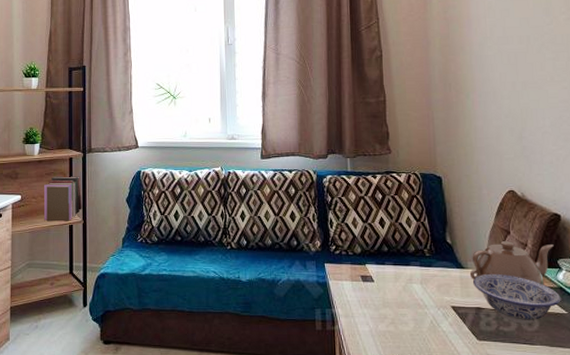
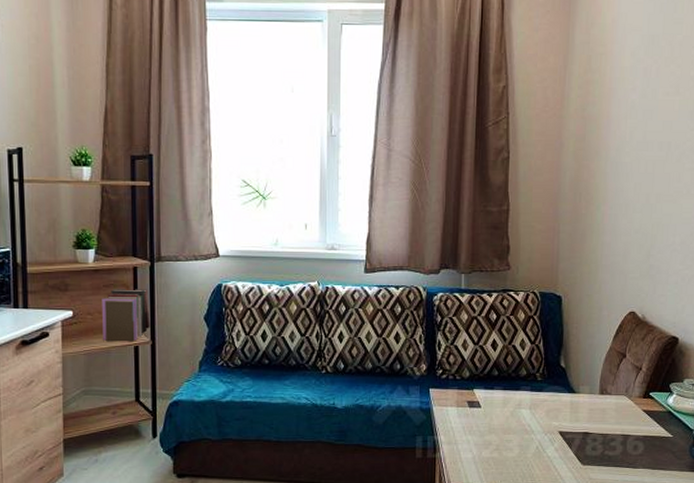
teapot: present [469,241,554,285] -> none [580,365,668,409]
bowl: present [473,273,561,324] -> none [583,398,669,448]

